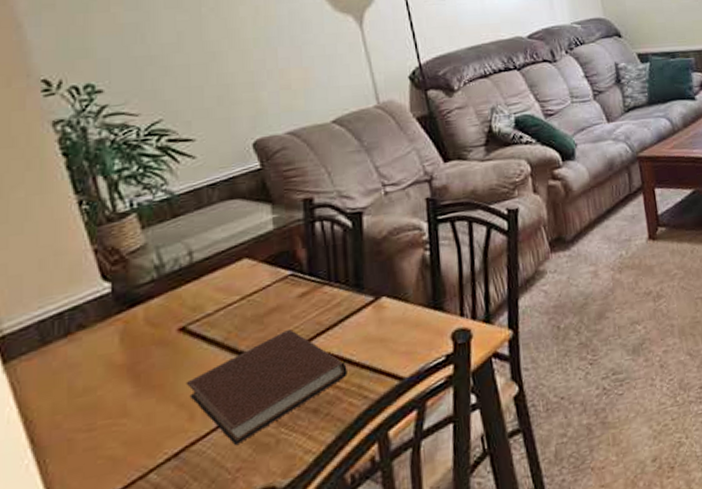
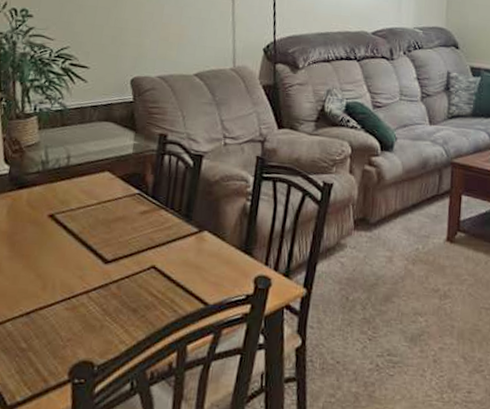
notebook: present [186,330,347,446] -> none [45,238,166,321]

